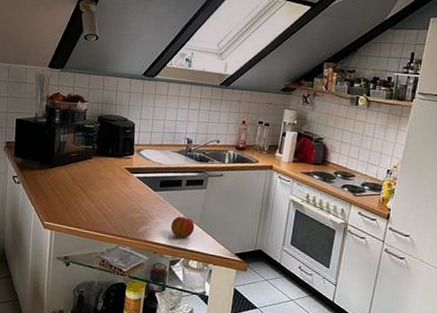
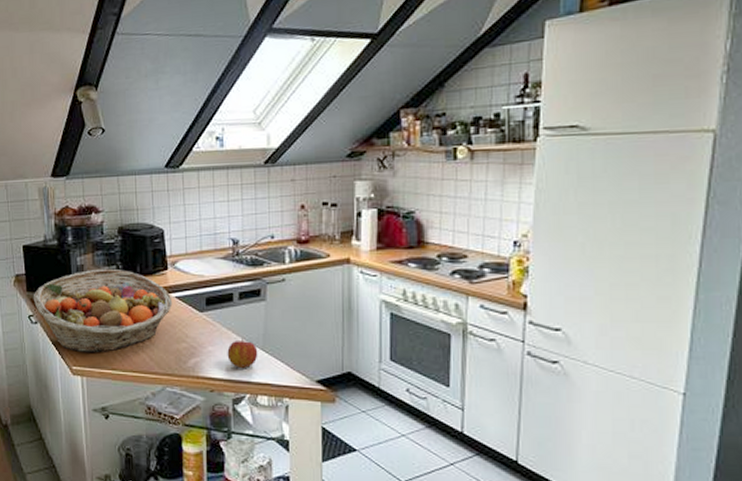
fruit basket: none [19,146,134,214] -> present [33,268,173,353]

